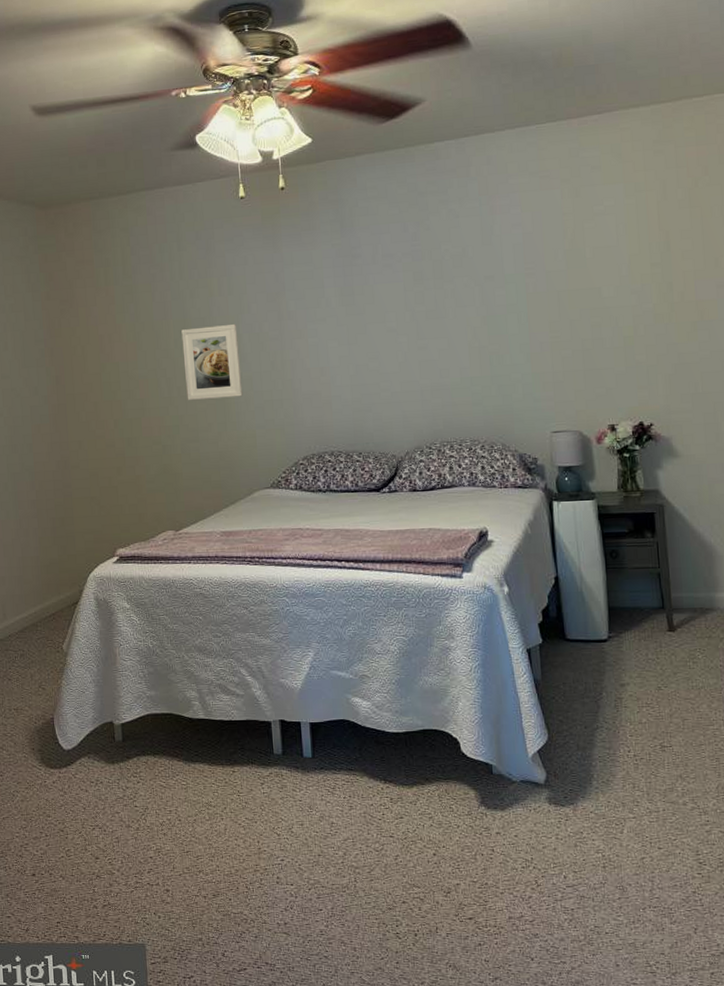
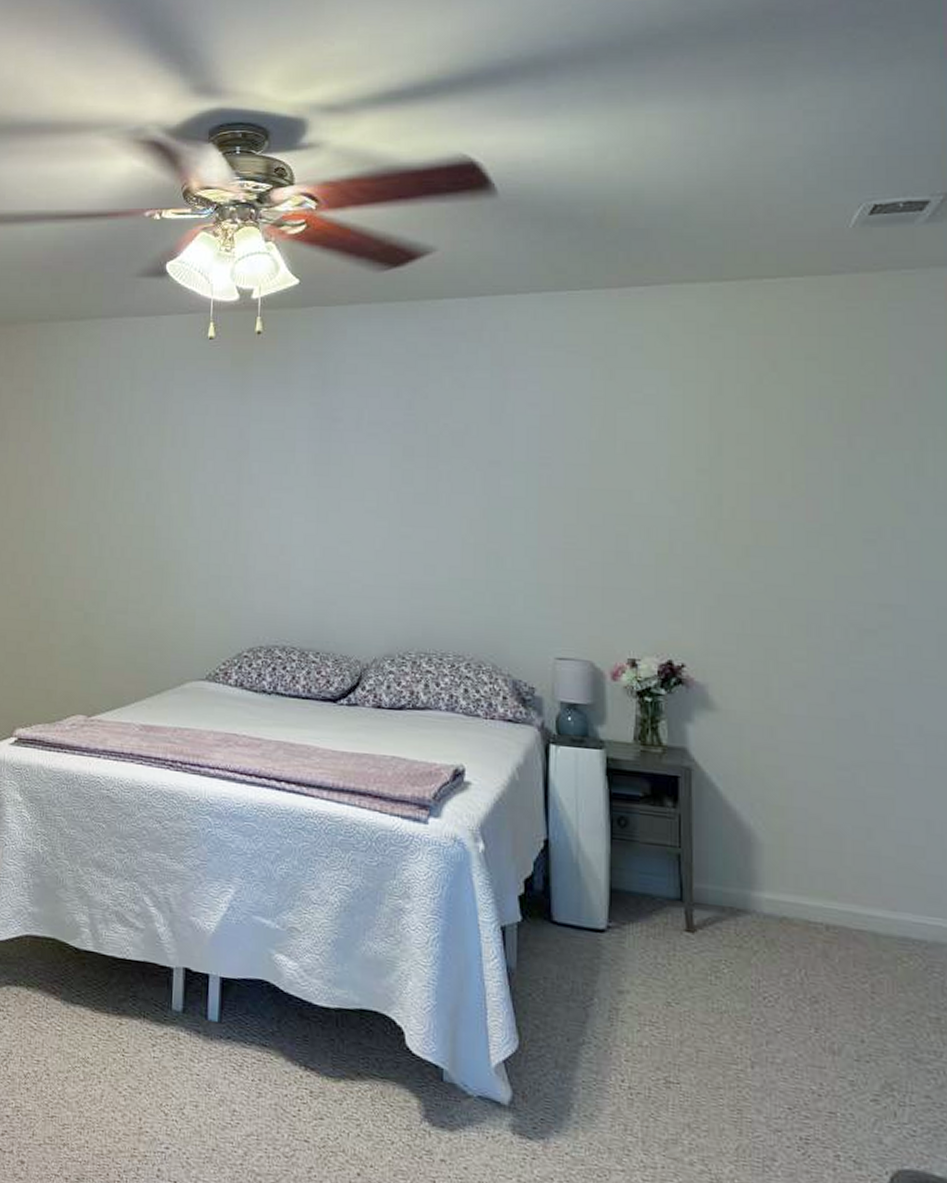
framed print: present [181,323,243,400] -> none [120,480,188,567]

